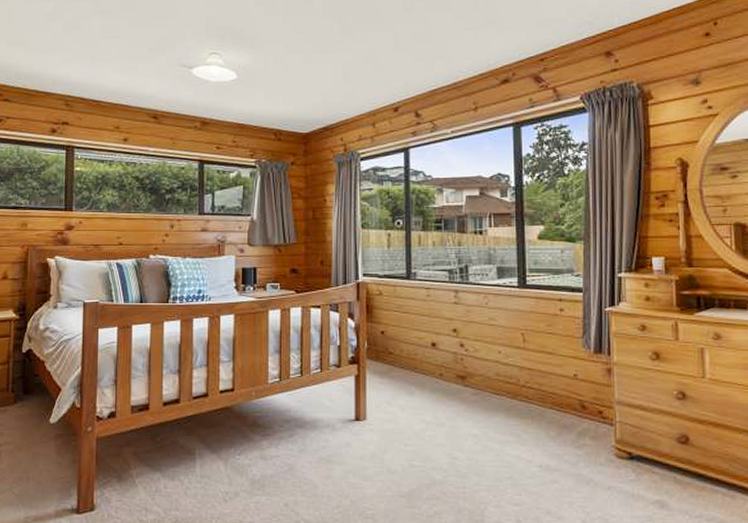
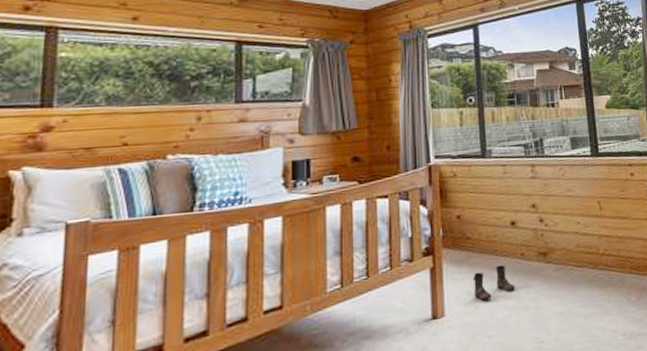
boots: none [393,381,433,411] -> present [472,264,516,301]

